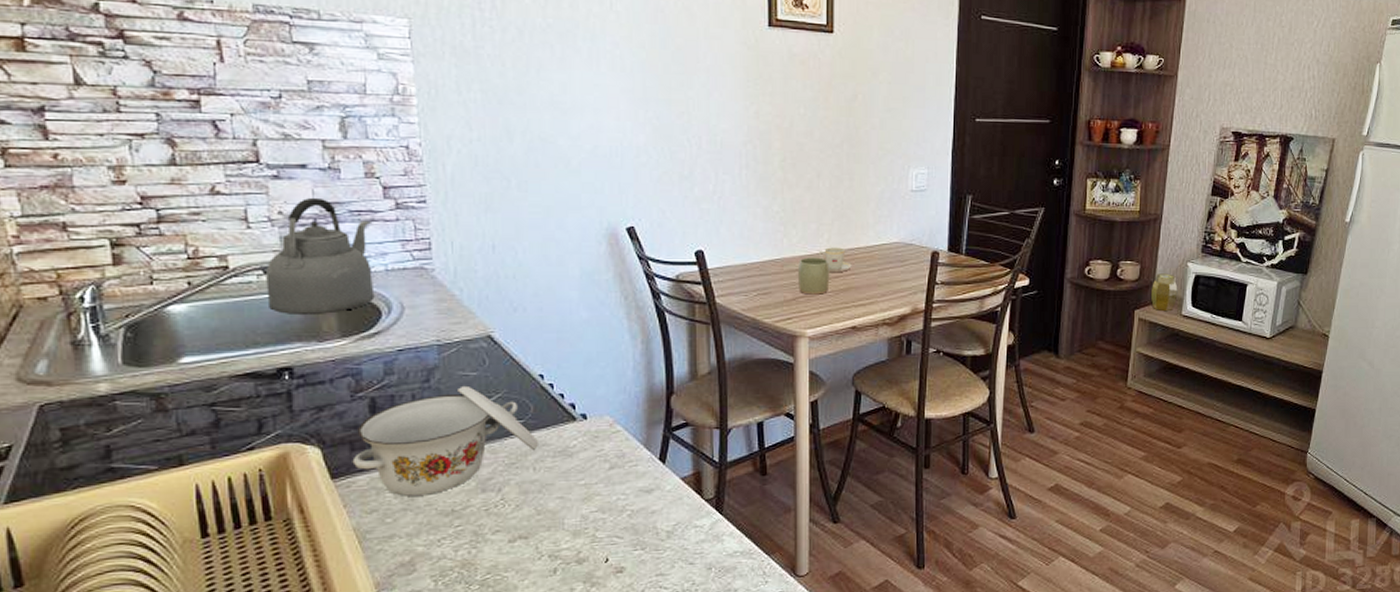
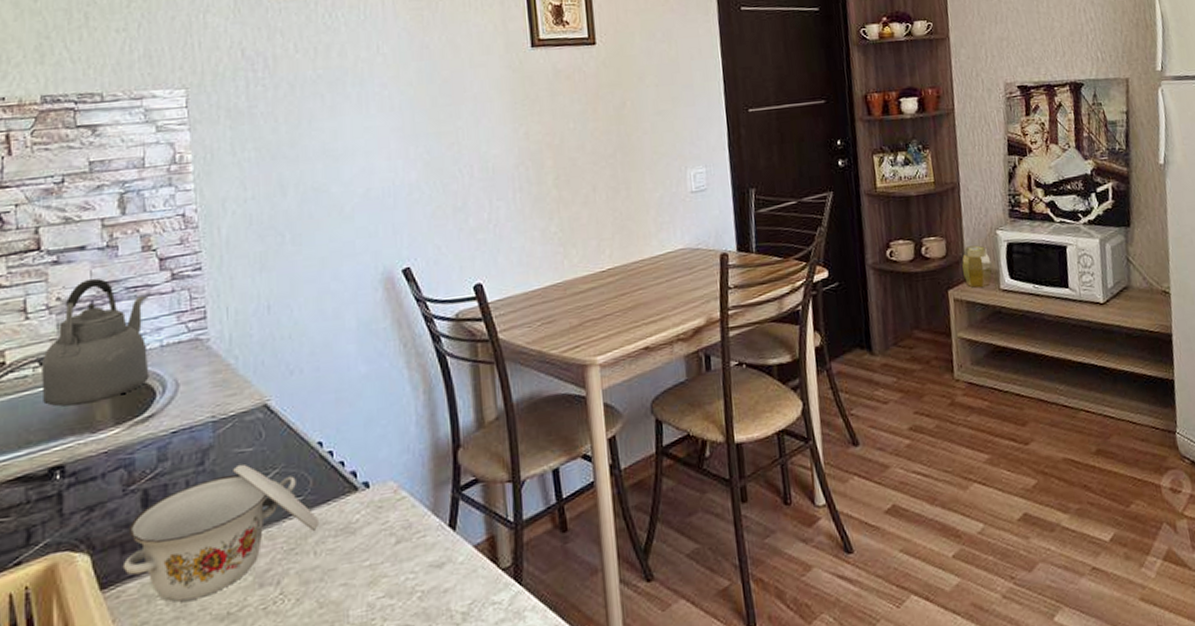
mug: present [797,257,830,295] -> none [581,275,616,318]
teacup: present [818,247,852,273] -> none [601,262,638,291]

